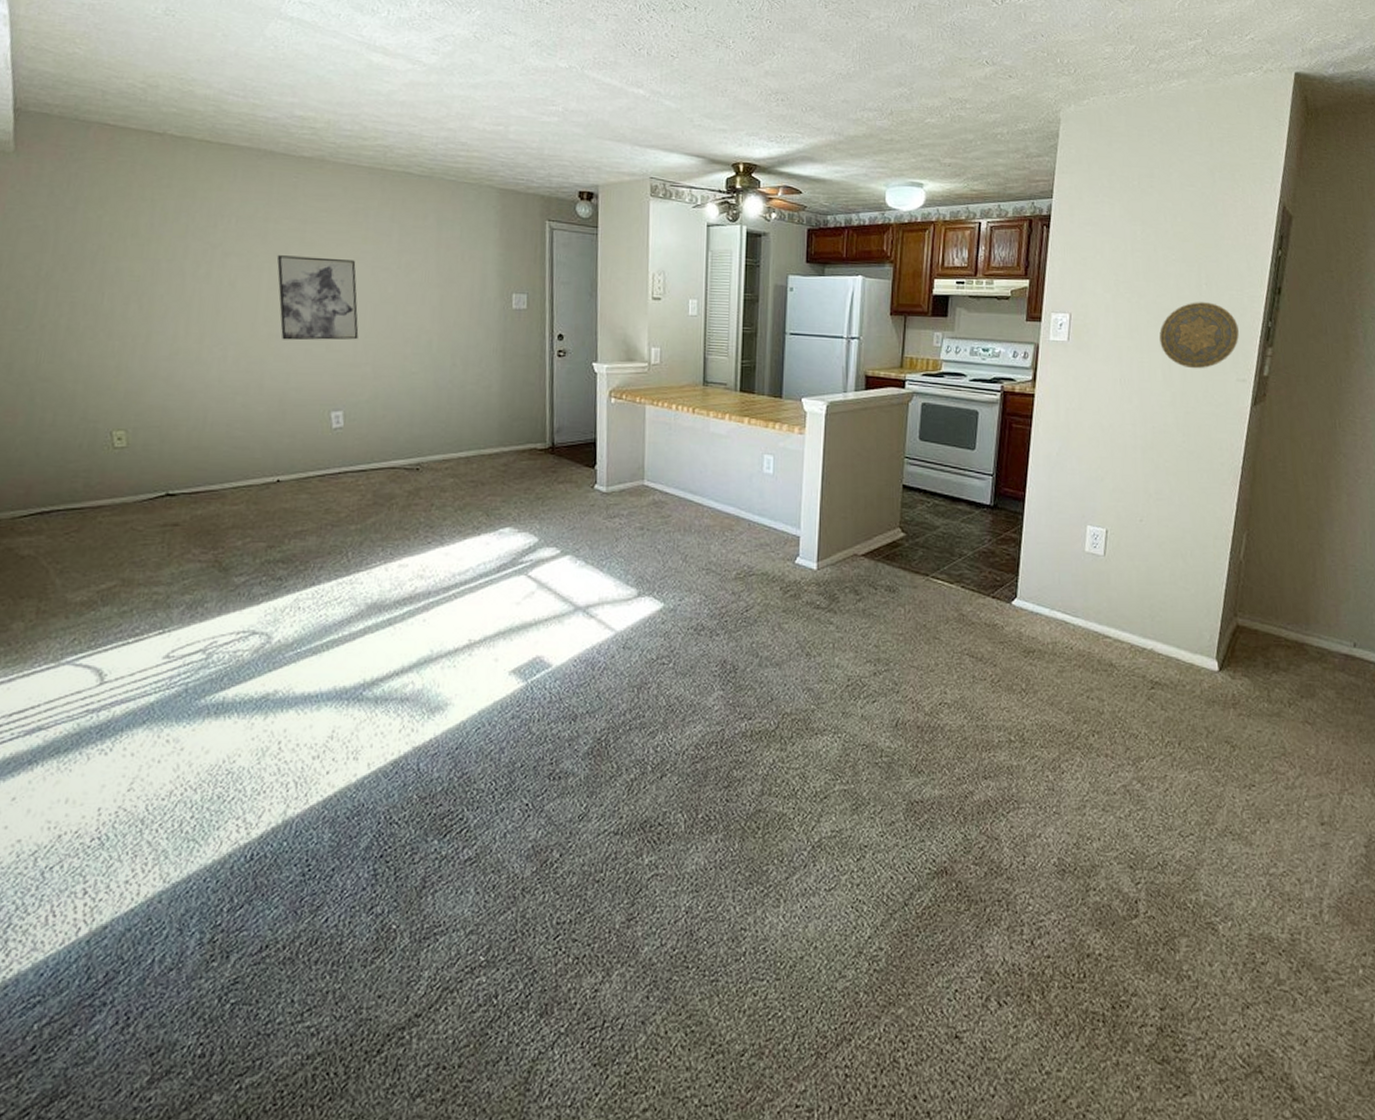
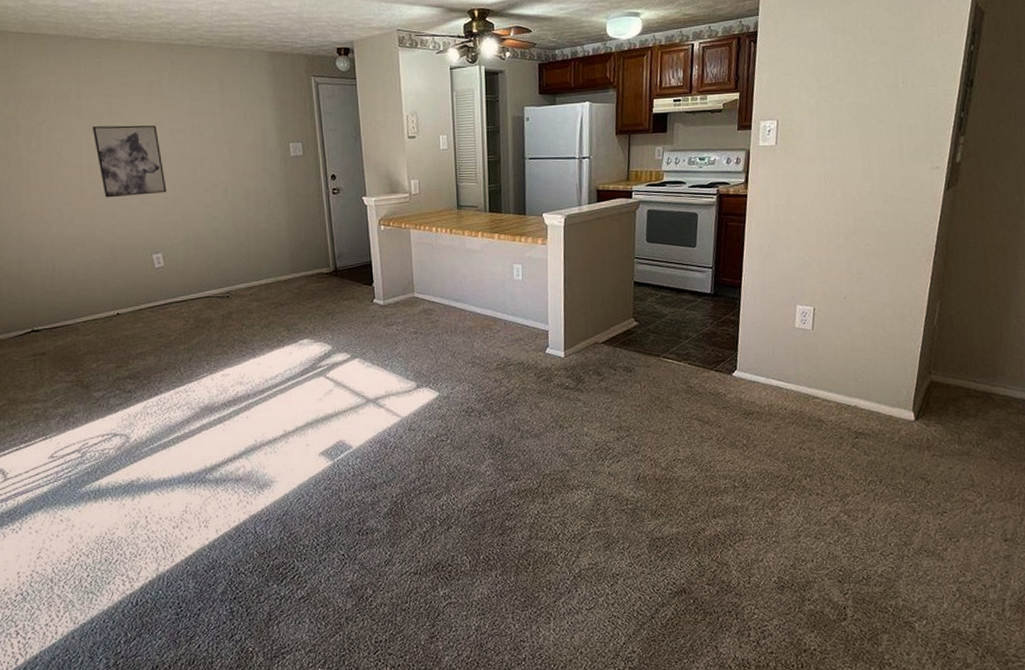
decorative plate: present [1159,302,1239,369] -> none [859,99,933,161]

